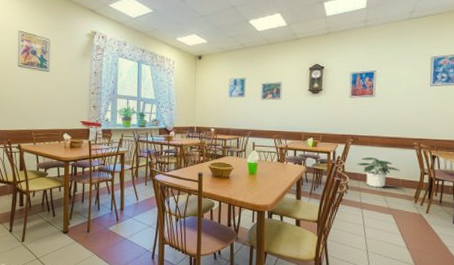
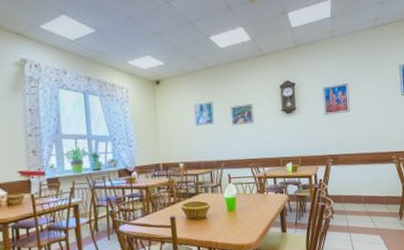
potted plant: present [357,157,401,188] -> none [340,176,383,209]

